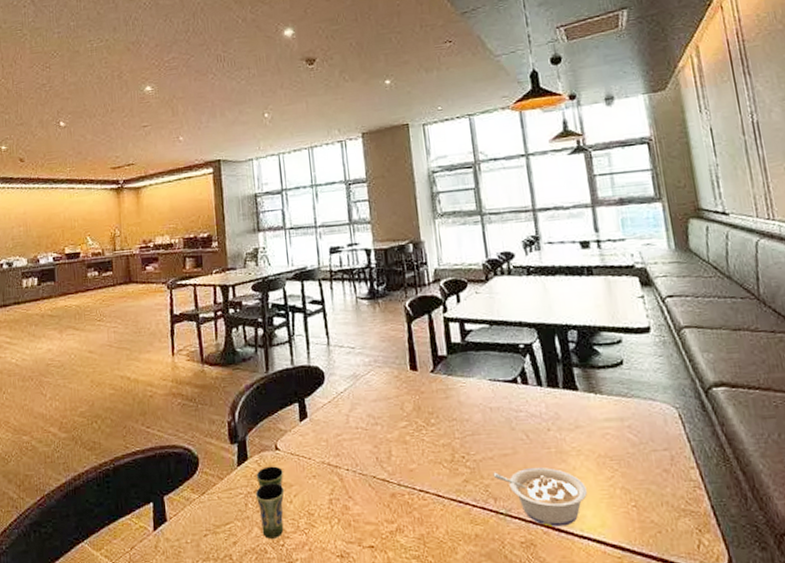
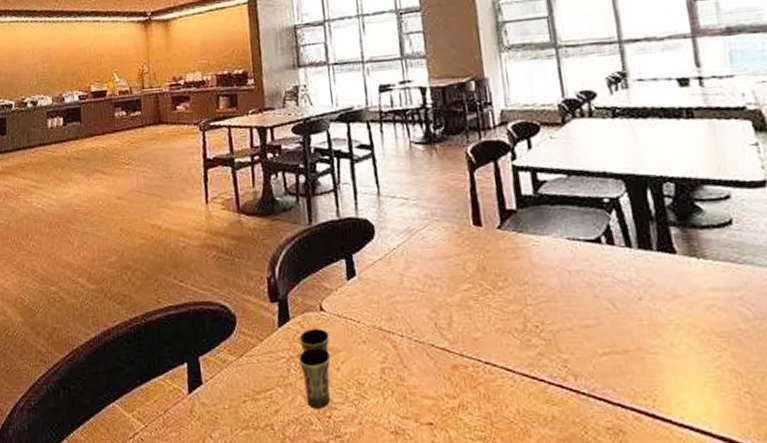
legume: present [493,467,587,527] -> none [572,341,688,412]

